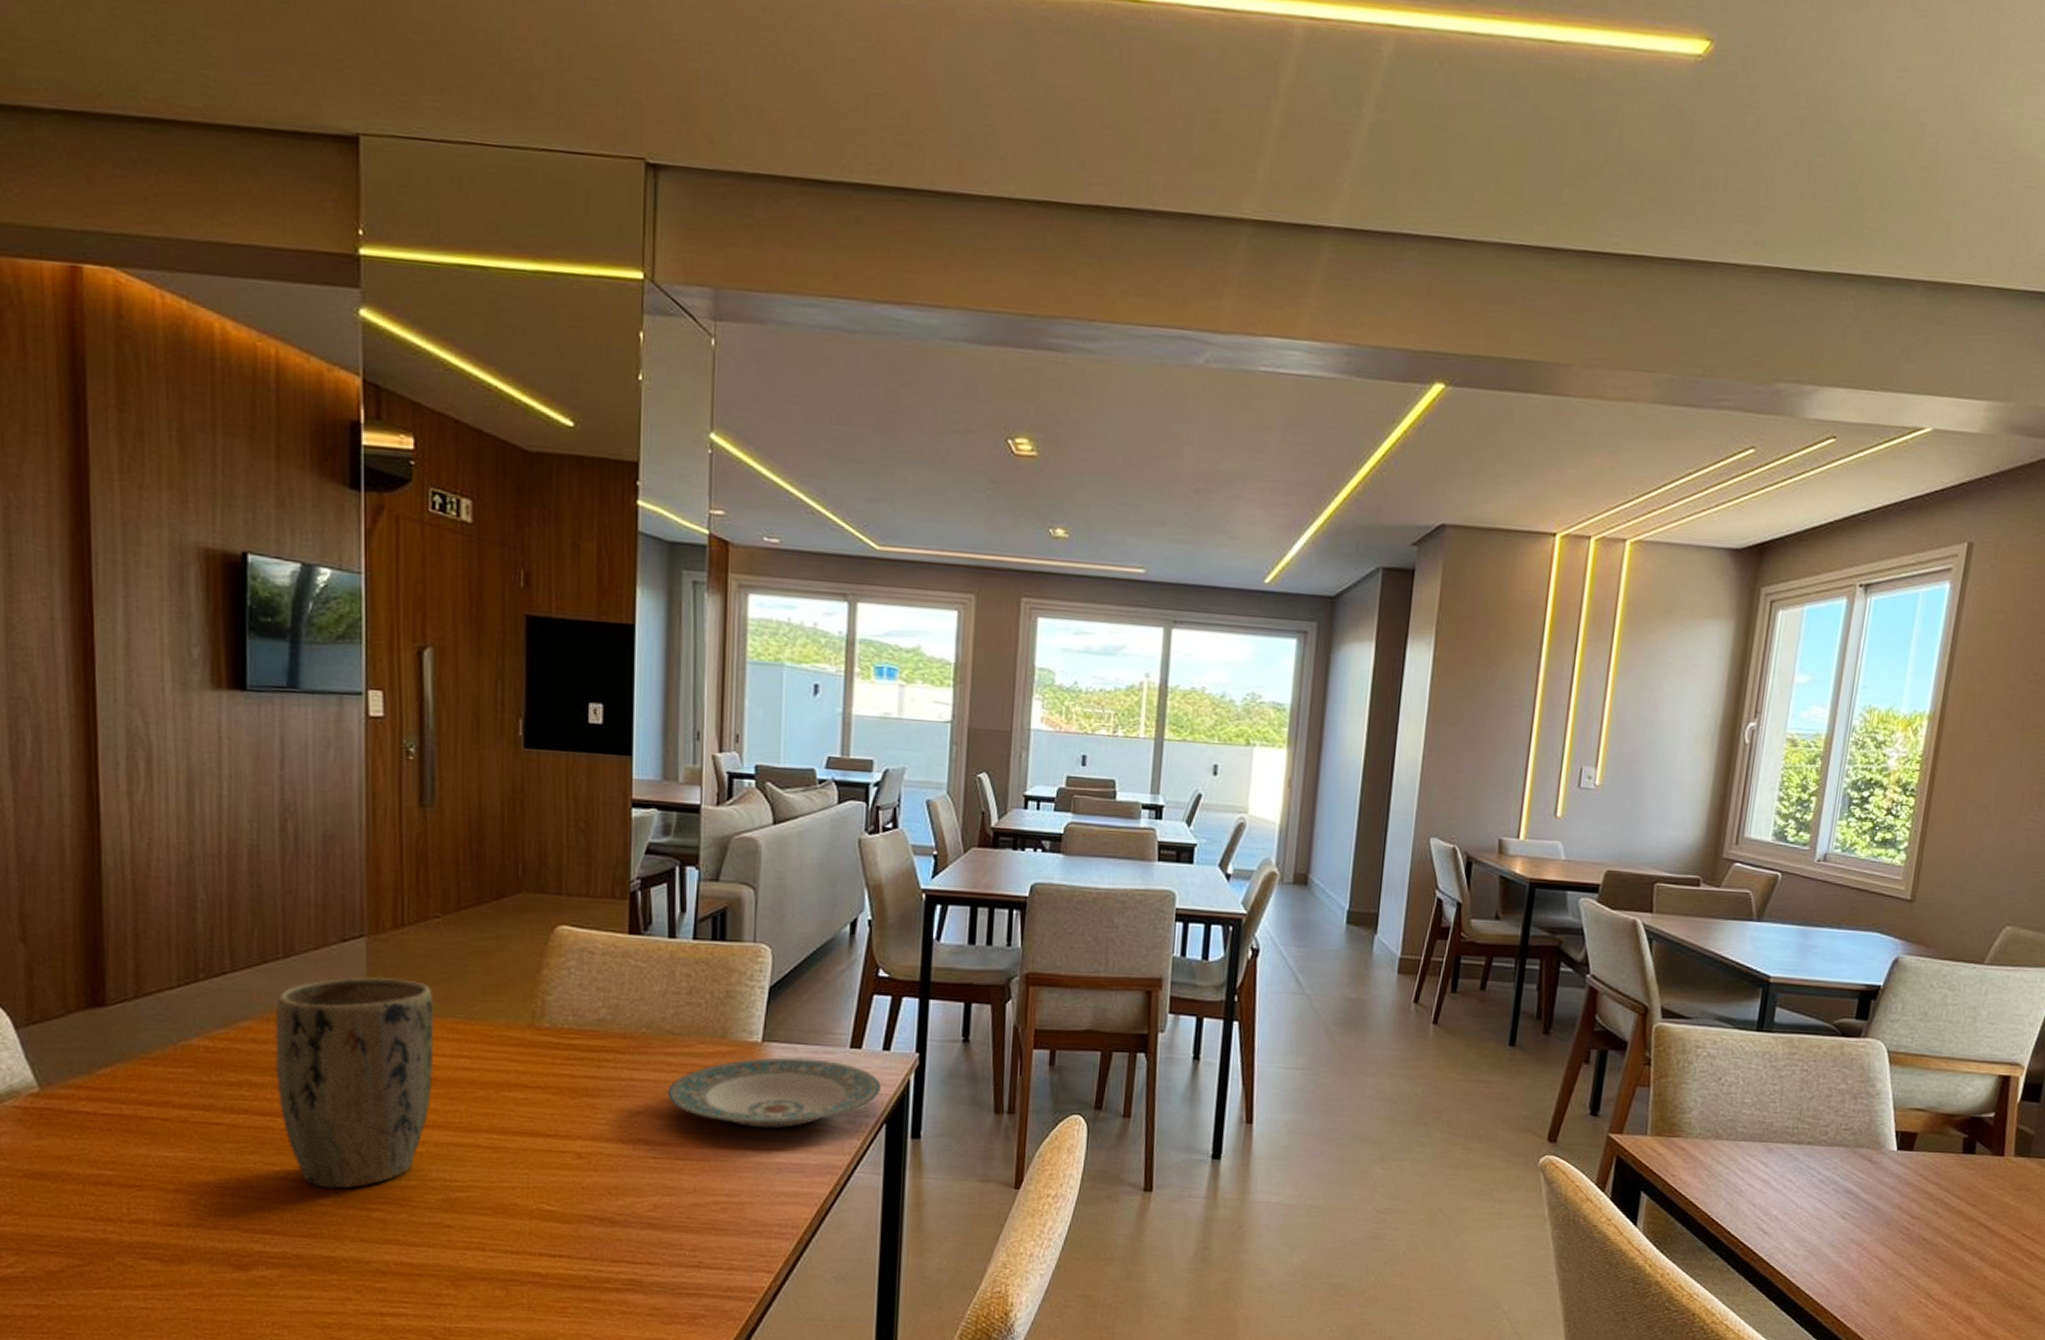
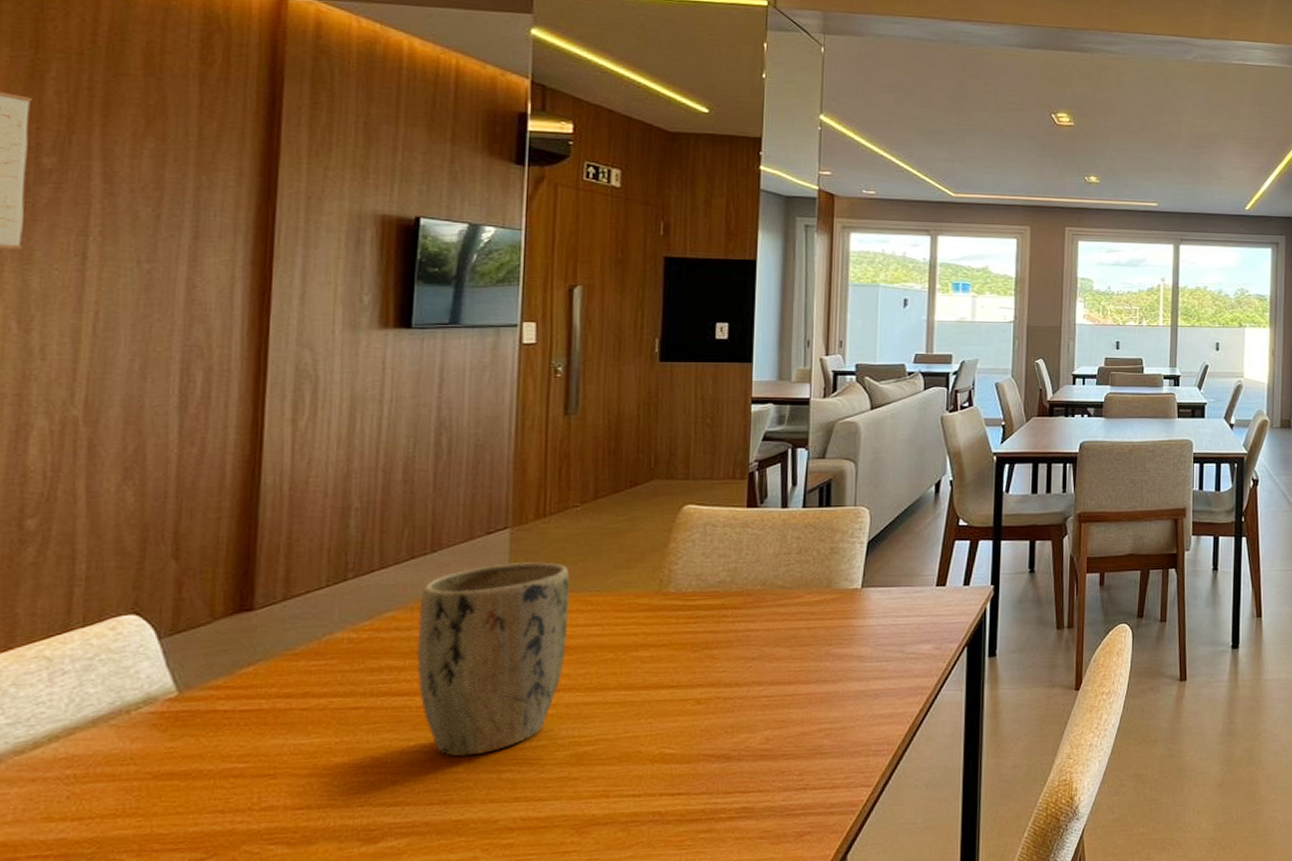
plate: present [667,1057,881,1129] -> none [779,598,962,662]

